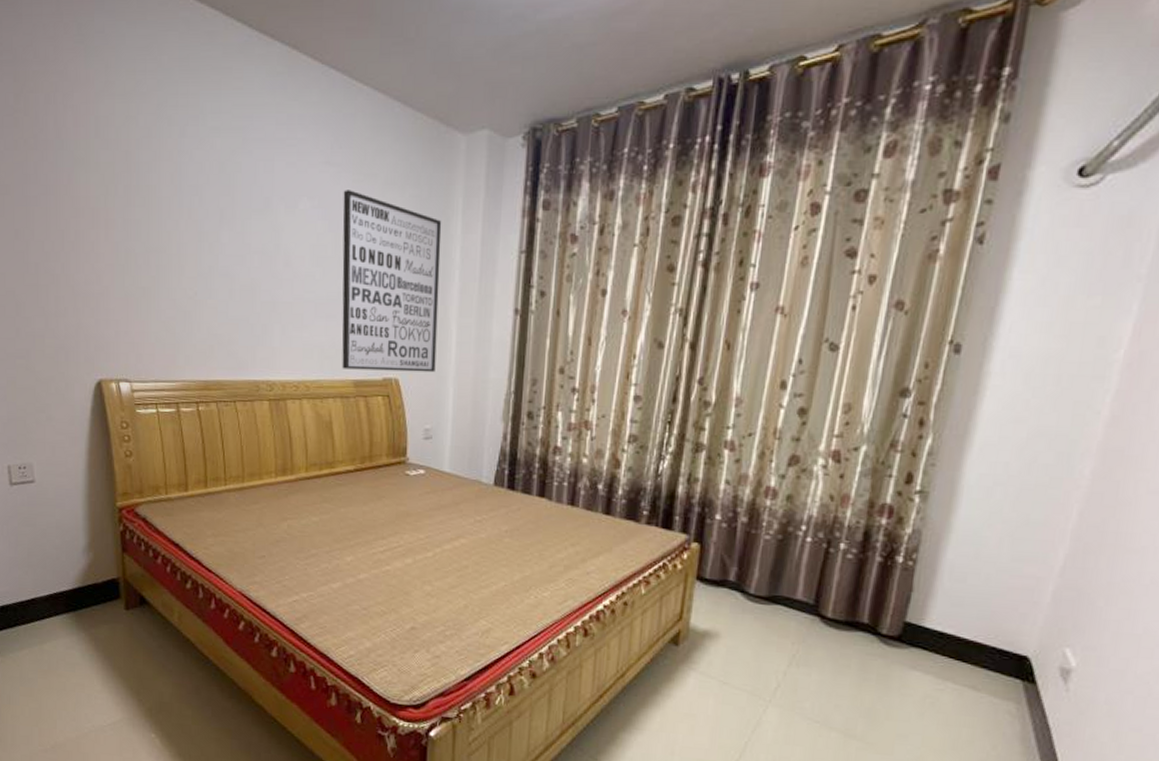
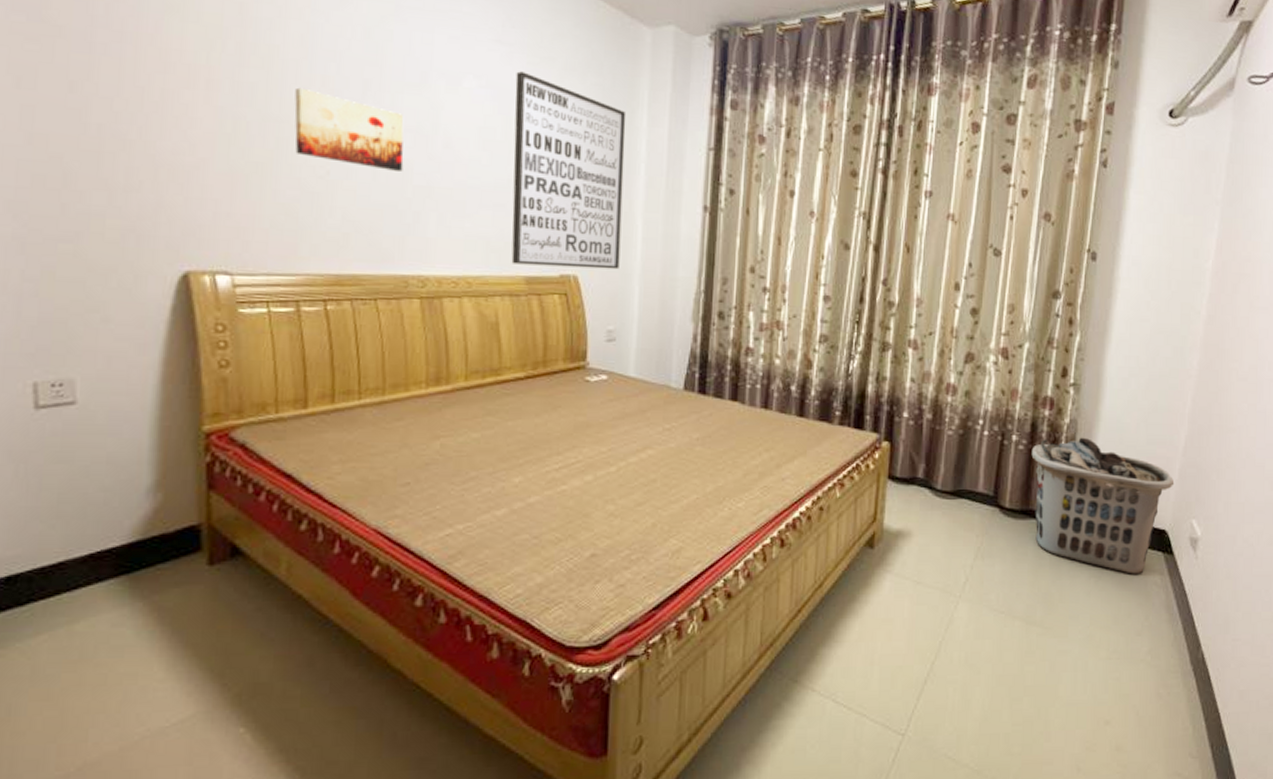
wall art: none [169,221,253,289] -> present [294,87,404,171]
clothes hamper: none [861,549,1045,701] -> present [1031,437,1175,574]

